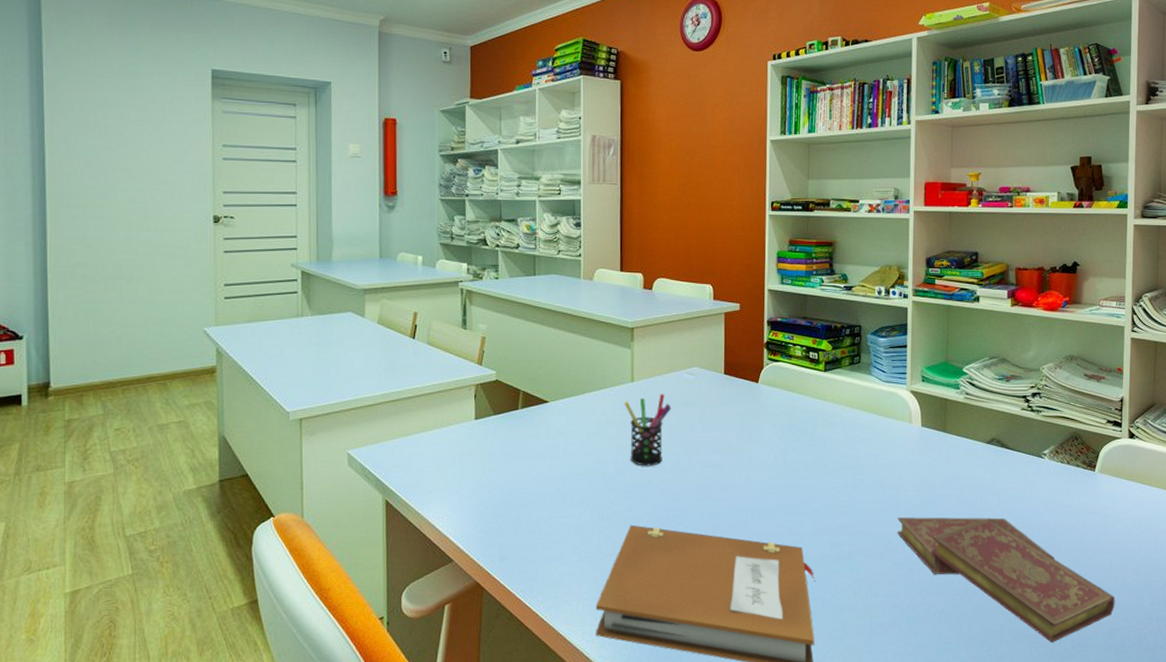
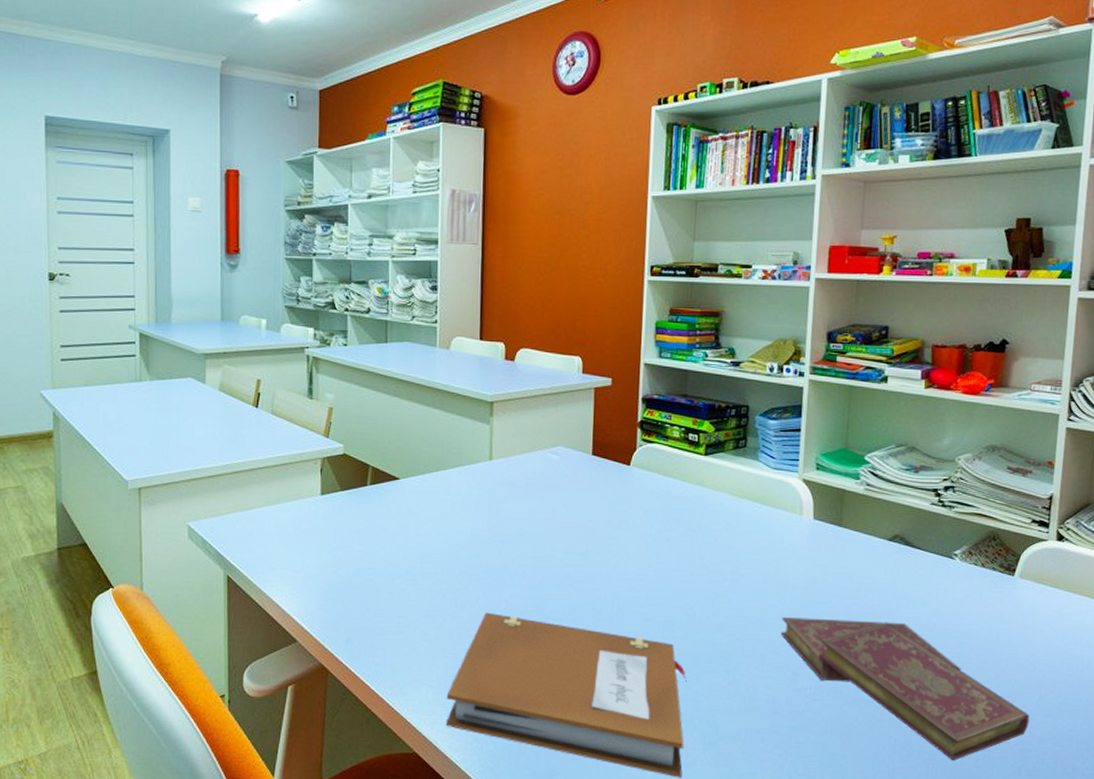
pen holder: present [623,393,672,466] -> none [480,473,533,551]

